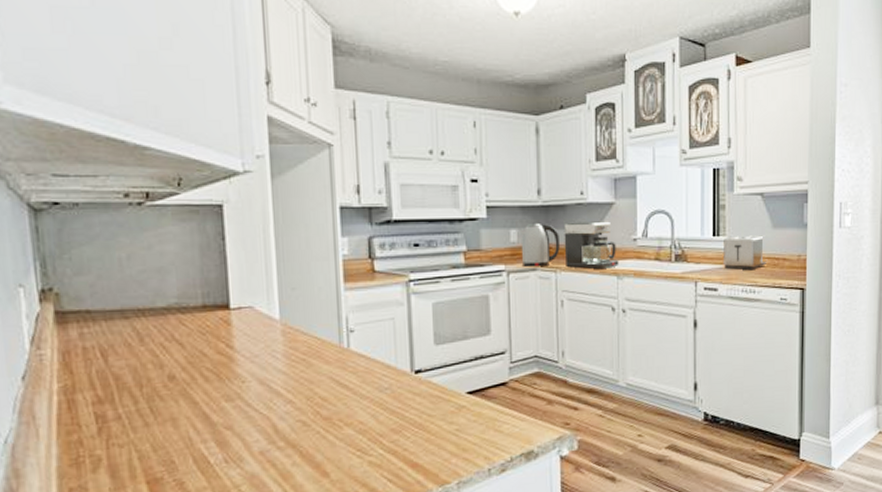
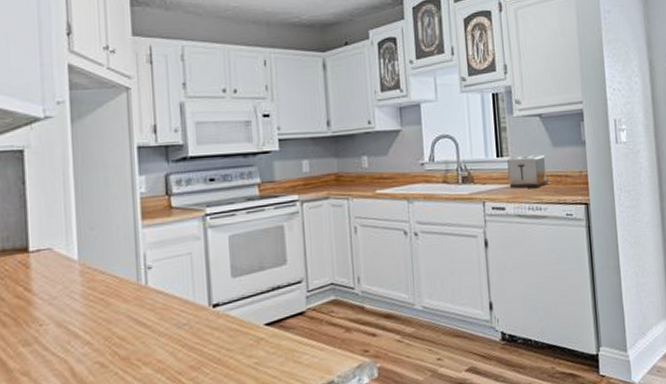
kettle: present [520,222,560,268] -> none [312,152,351,196]
coffee maker: present [564,221,619,270] -> none [353,148,409,195]

